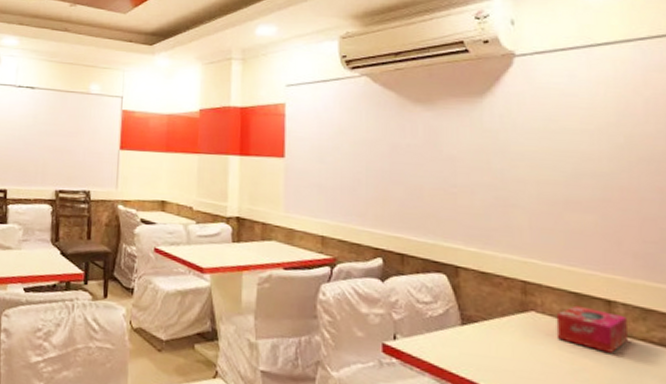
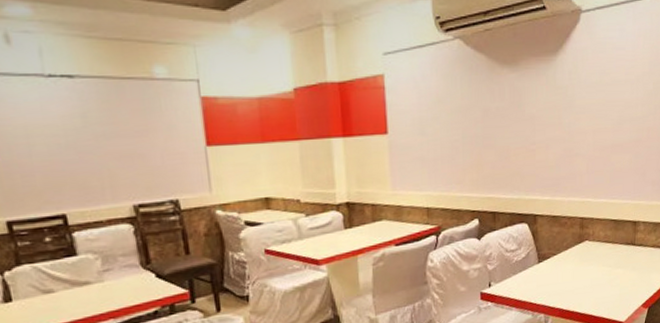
tissue box: present [556,305,628,353] -> none [601,229,645,261]

